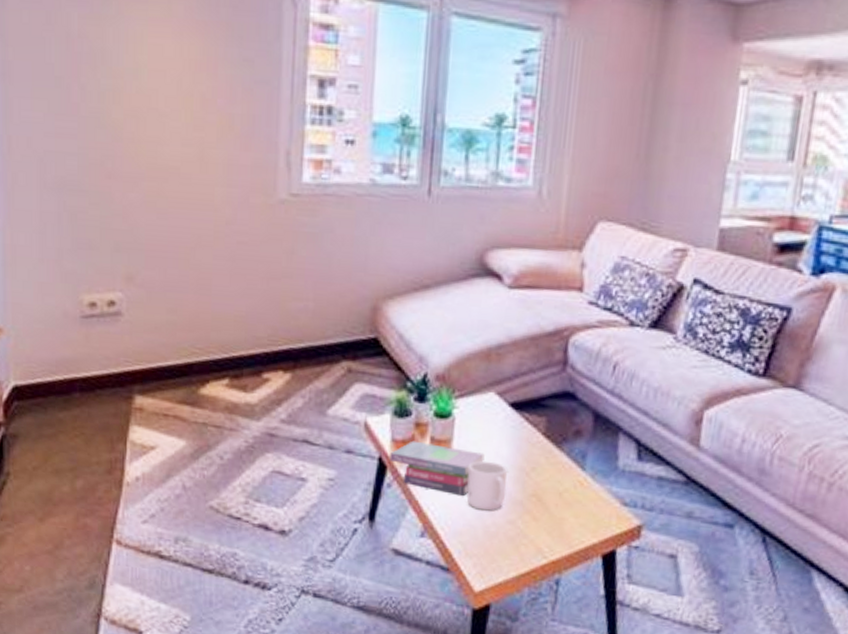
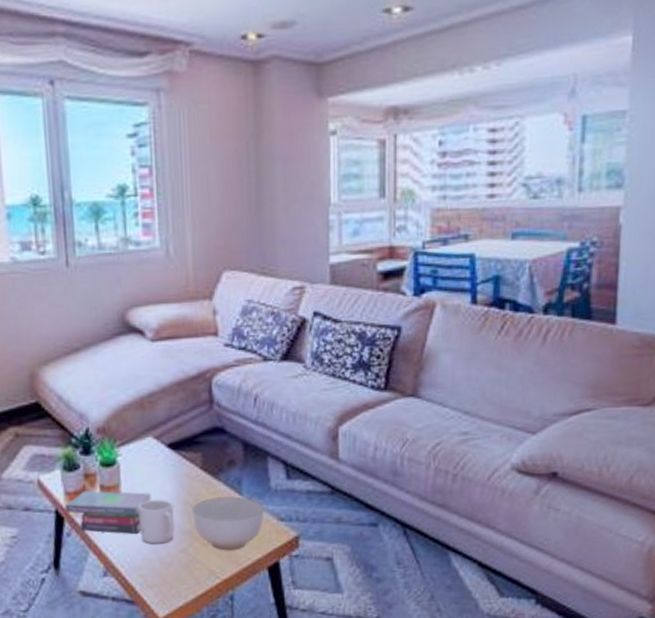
bowl: none [526,469,608,530] -> present [192,496,265,550]

